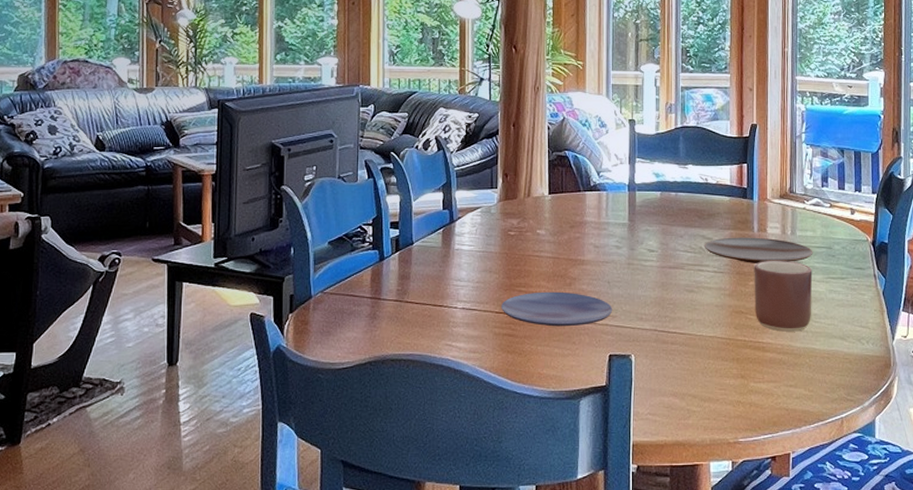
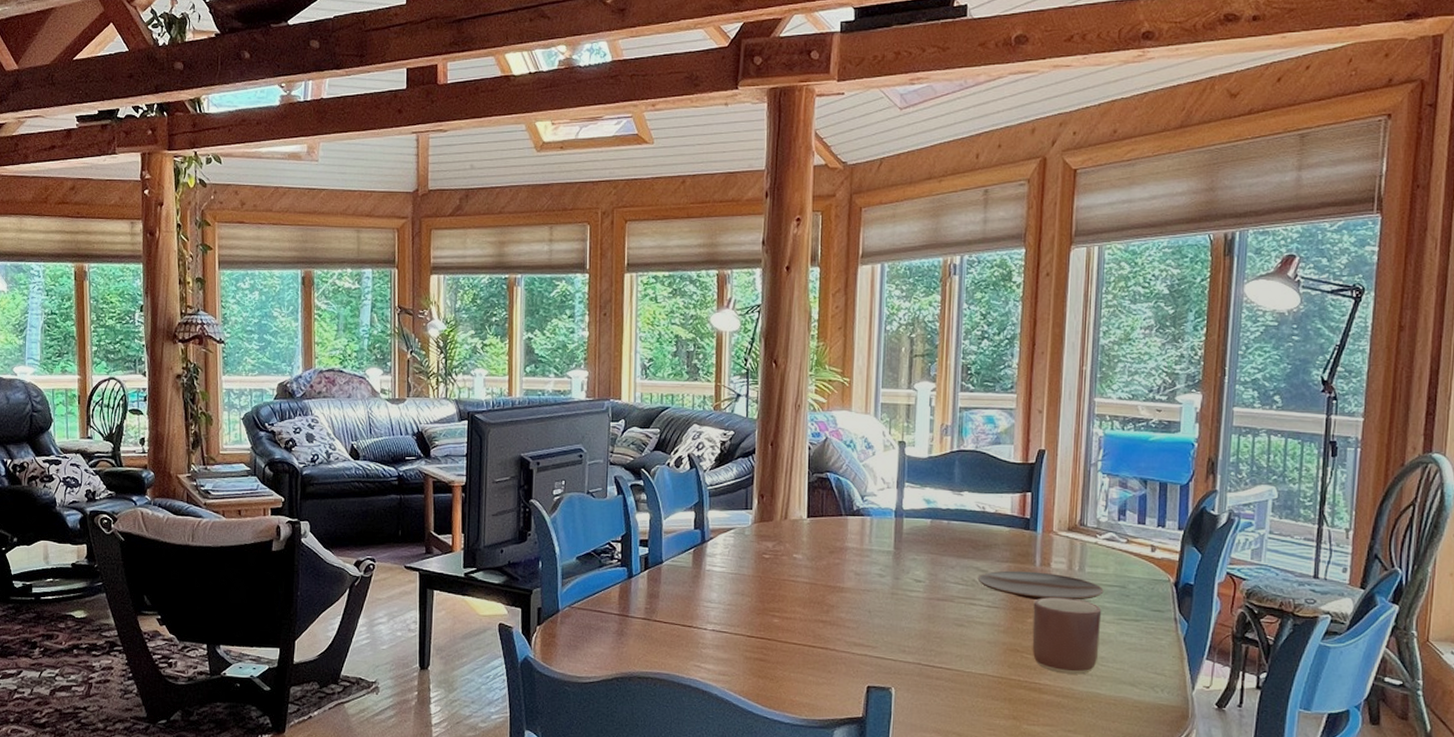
plate: present [500,291,613,327] -> none [752,617,873,655]

